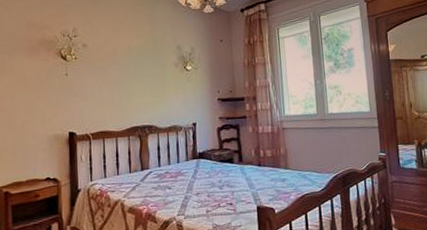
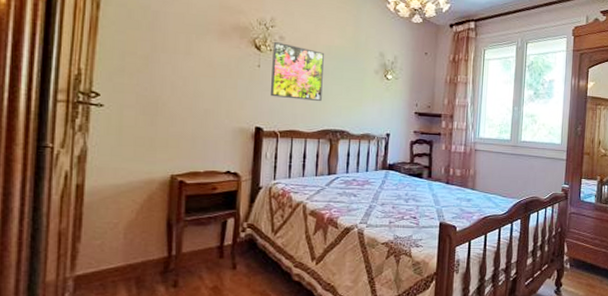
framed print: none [77,49,127,102] -> present [271,41,325,102]

